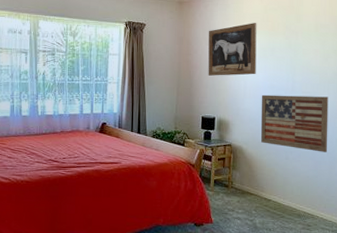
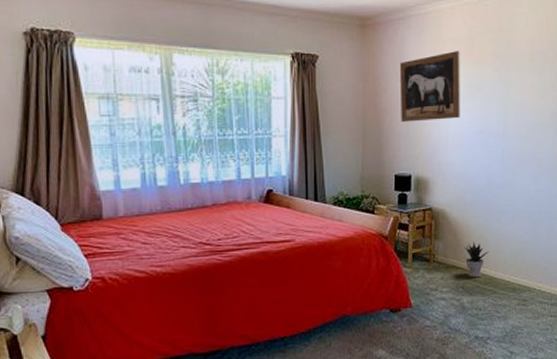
potted plant: none [257,173,279,203] -> present [464,241,490,277]
wall art: present [260,94,329,152] -> none [467,142,546,211]

